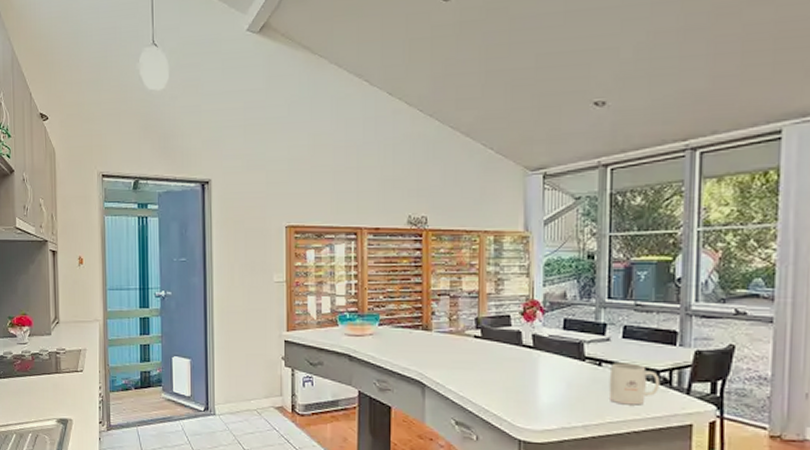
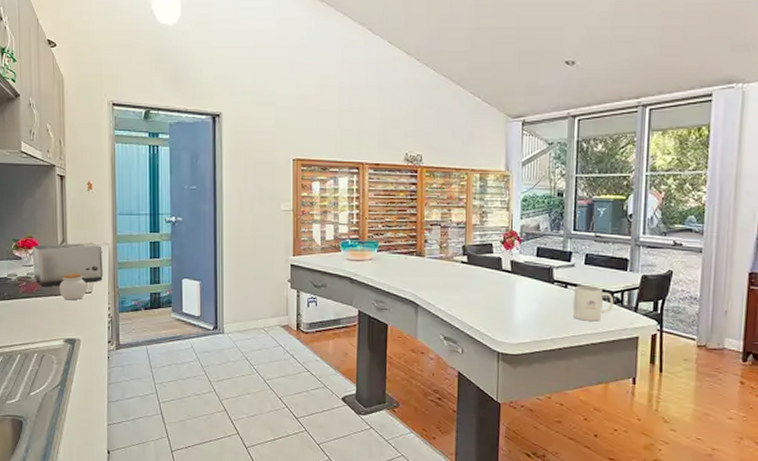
toaster: none [26,319,94,366] -> present [32,242,103,287]
jar: none [52,351,79,379] -> present [59,273,88,301]

